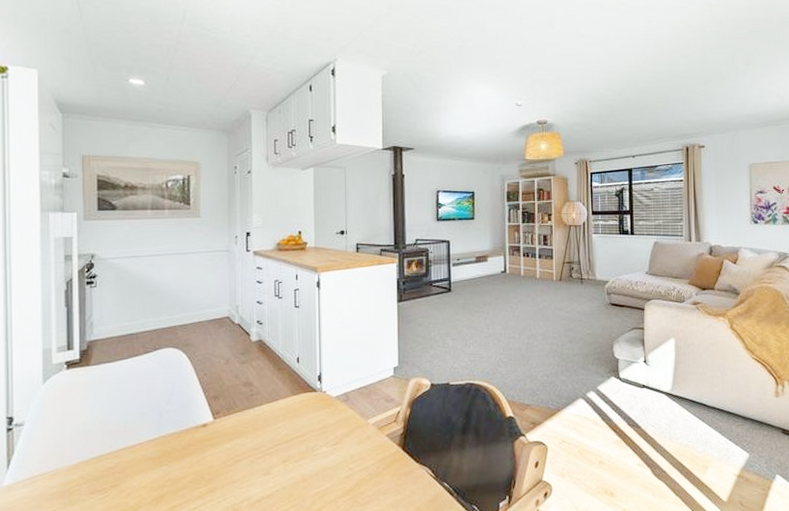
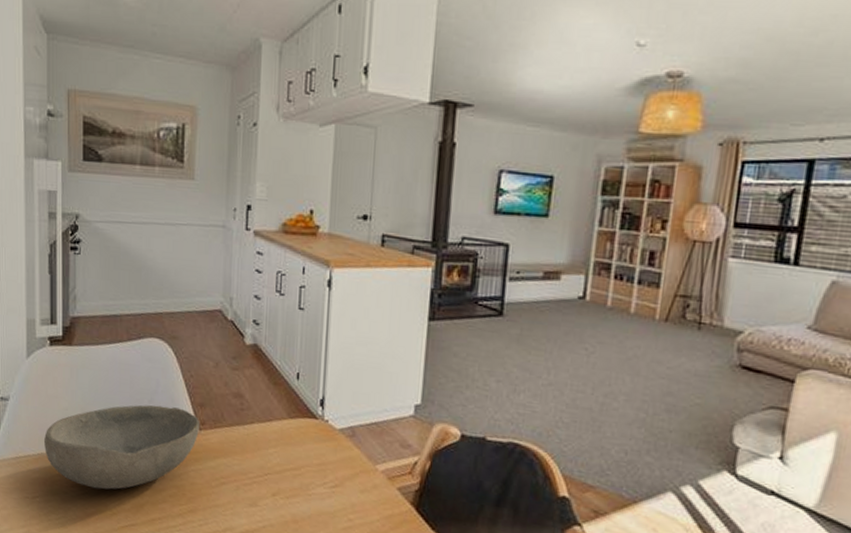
bowl: none [62,403,215,491] -> present [44,405,201,490]

